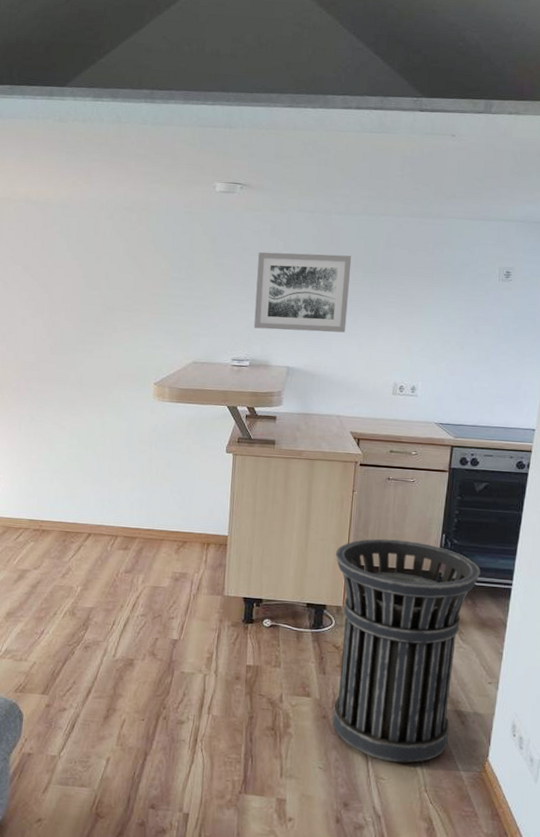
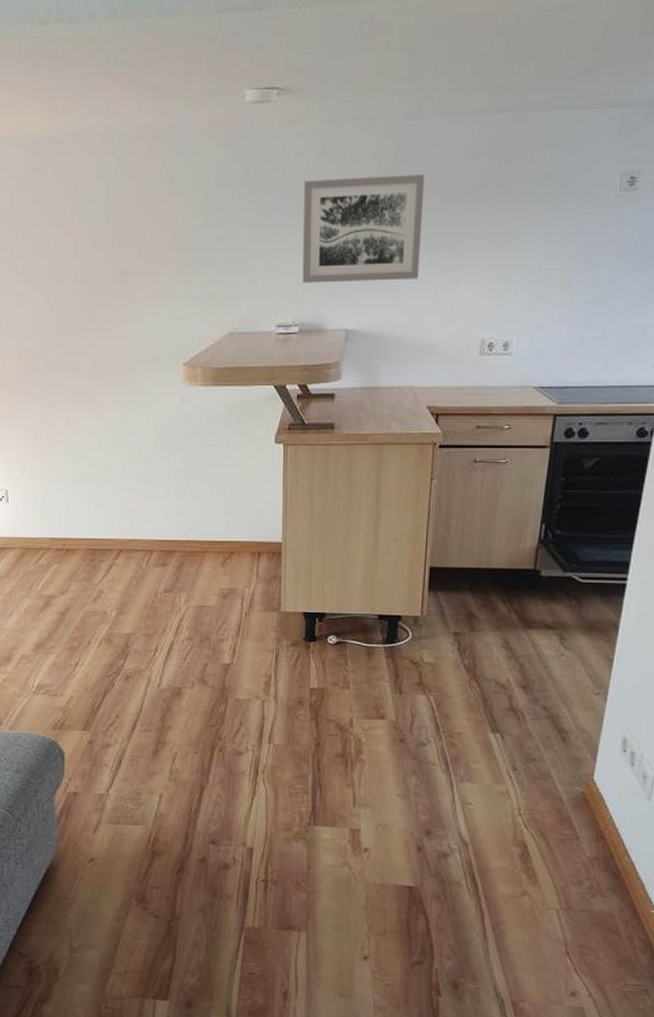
trash can: present [332,539,480,764] -> none [411,534,588,786]

